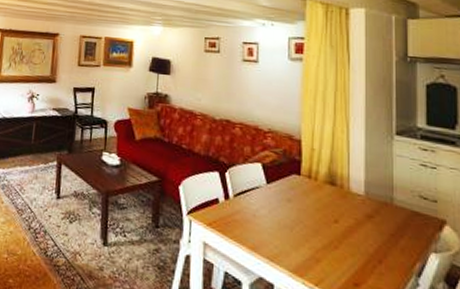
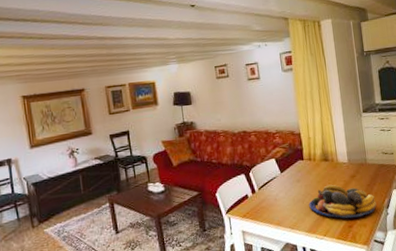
fruit bowl: none [299,217,401,277] -> present [309,184,377,219]

